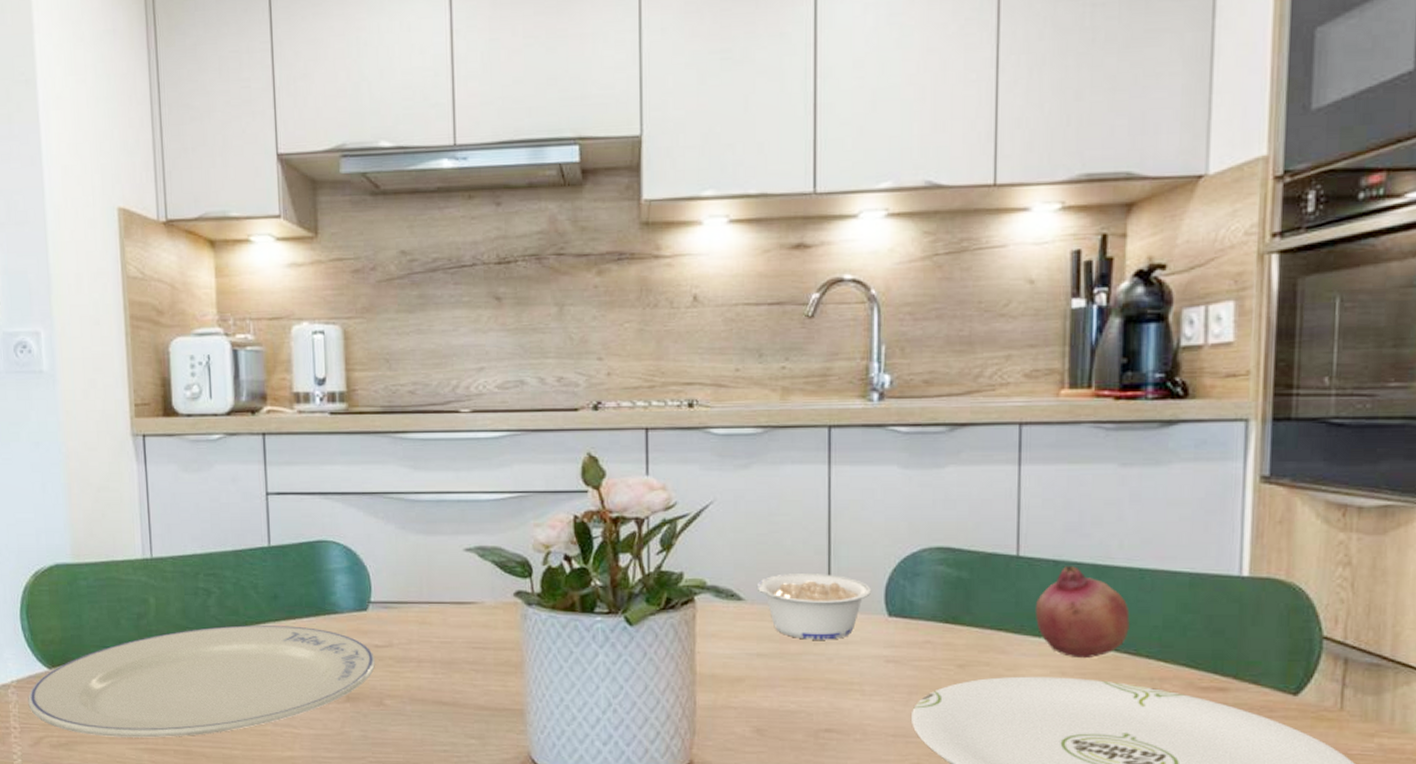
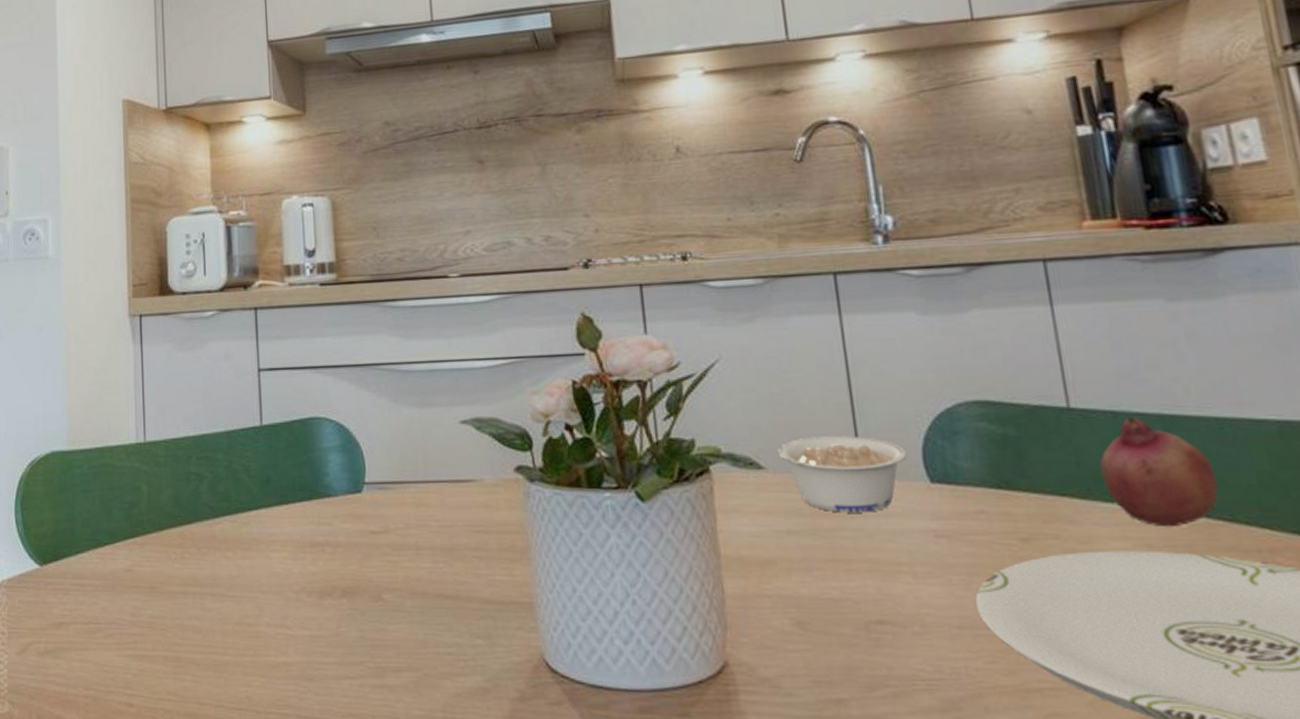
plate: present [28,625,375,738] -> none [17,512,372,643]

